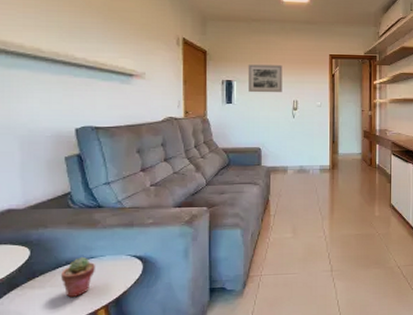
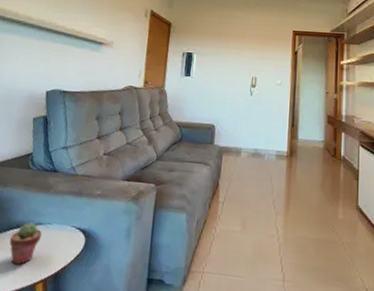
wall art: present [247,64,283,93] -> none [207,38,244,68]

